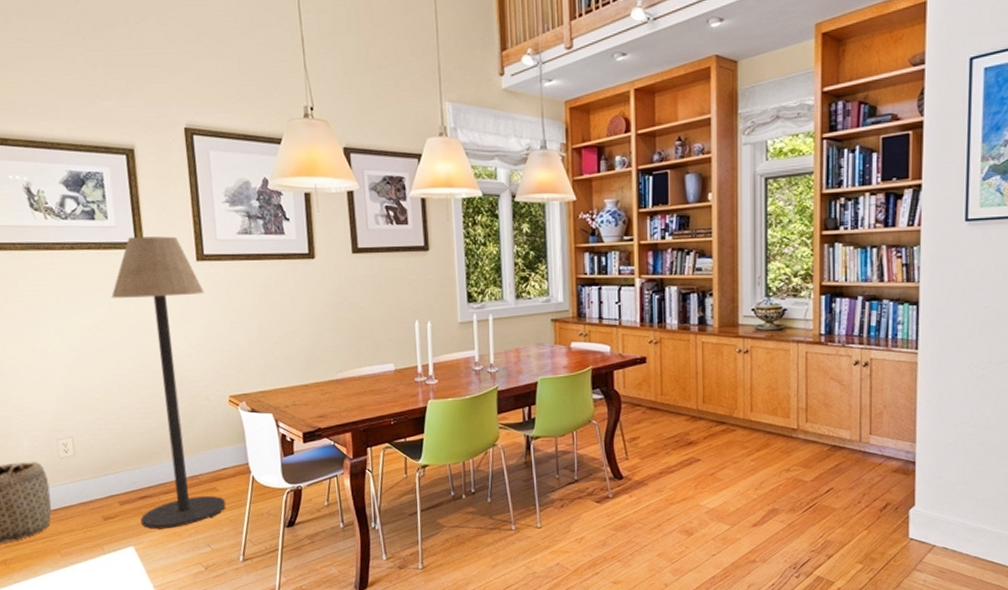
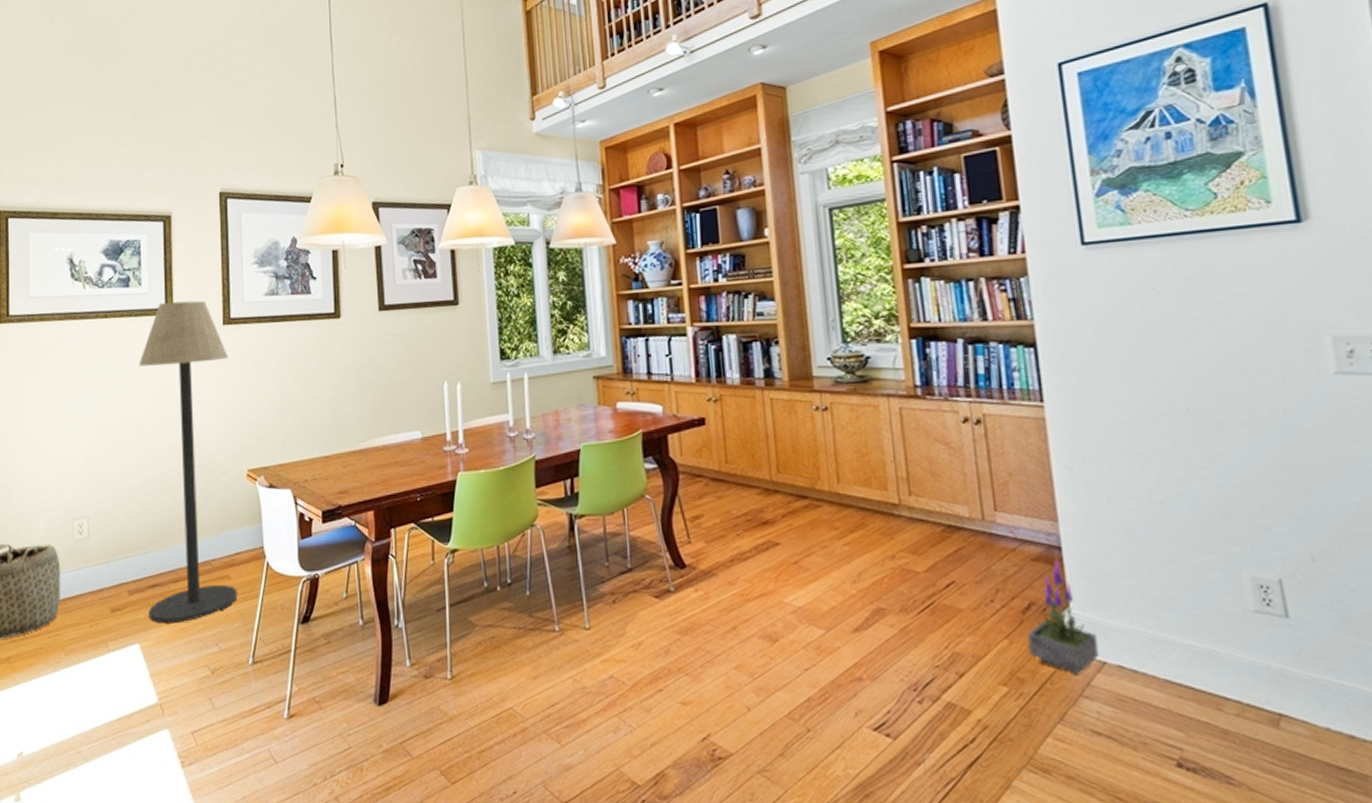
potted plant: none [882,471,932,553] -> present [1028,559,1100,673]

